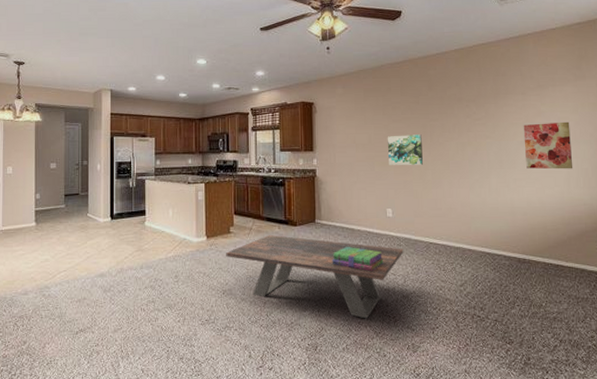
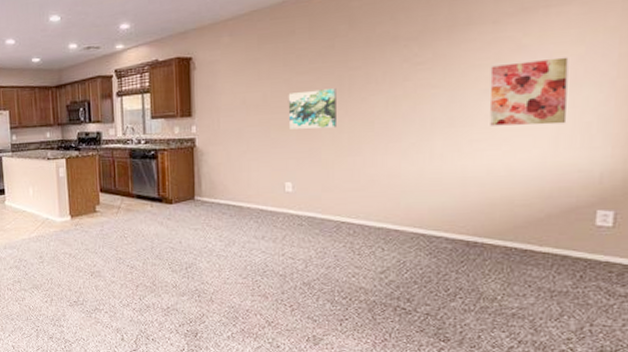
coffee table: present [226,235,404,319] -> none [92,214,306,307]
stack of books: present [332,246,384,272] -> none [215,226,280,255]

